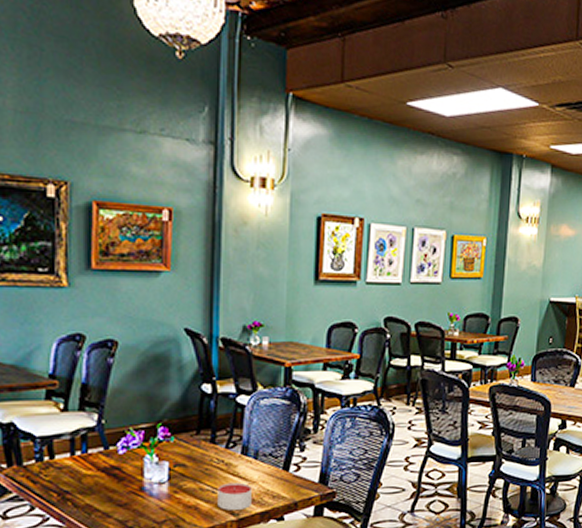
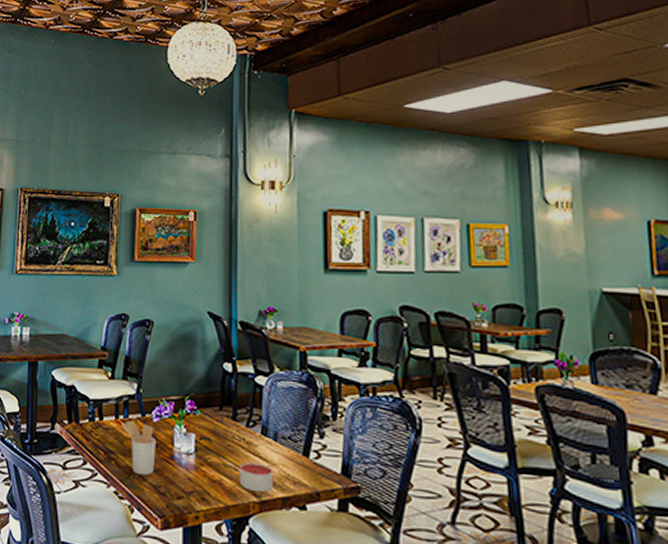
utensil holder: none [77,455,122,512] -> present [120,420,156,476]

